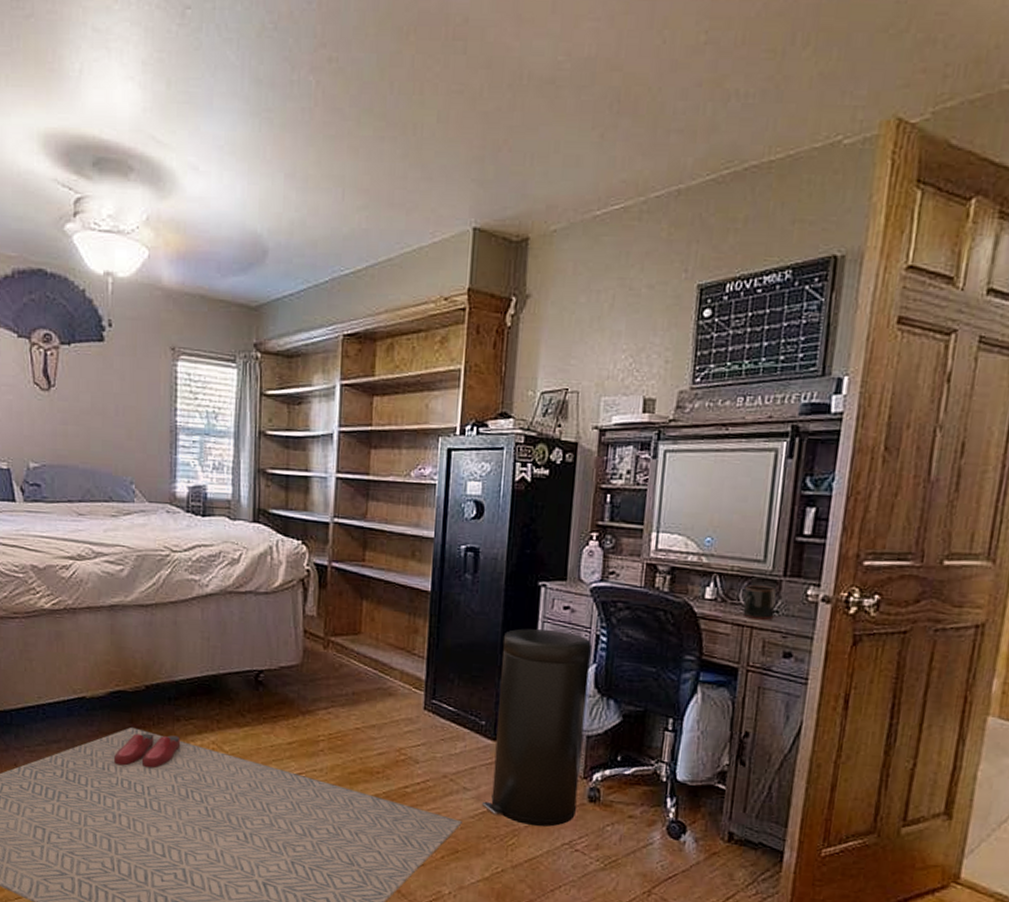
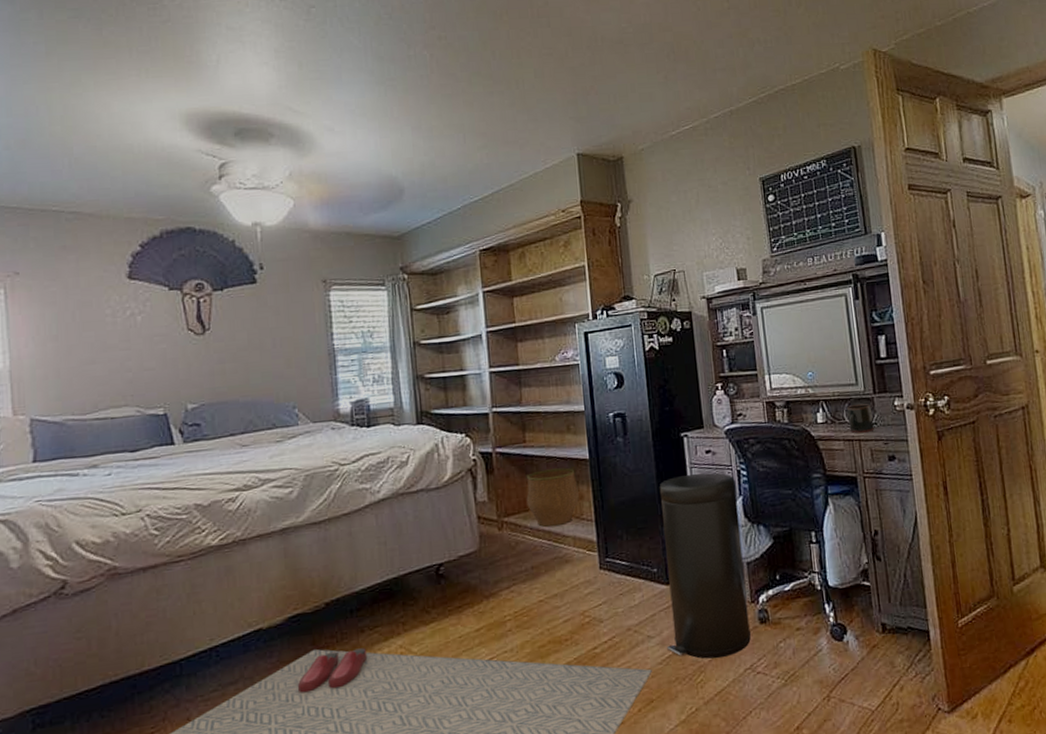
basket: none [356,594,414,657] -> present [526,466,579,528]

